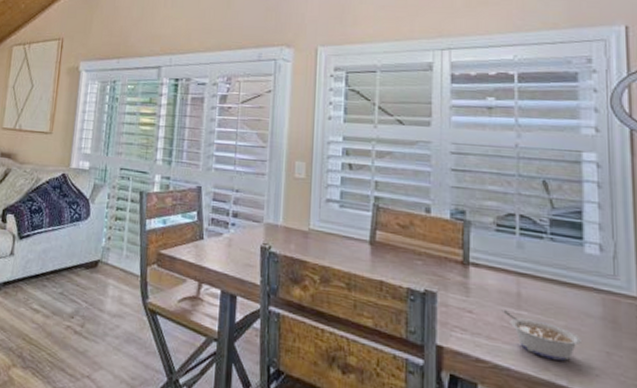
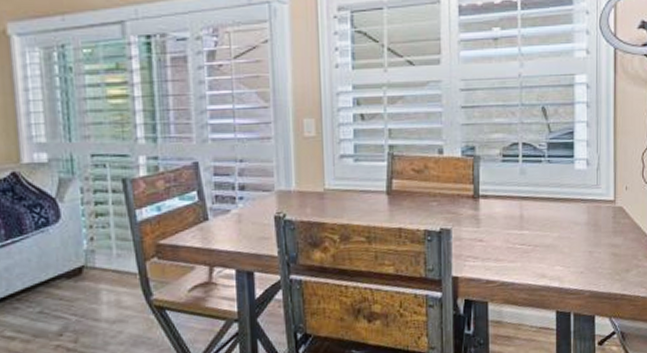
legume: present [503,310,581,361] -> none [508,233,570,267]

